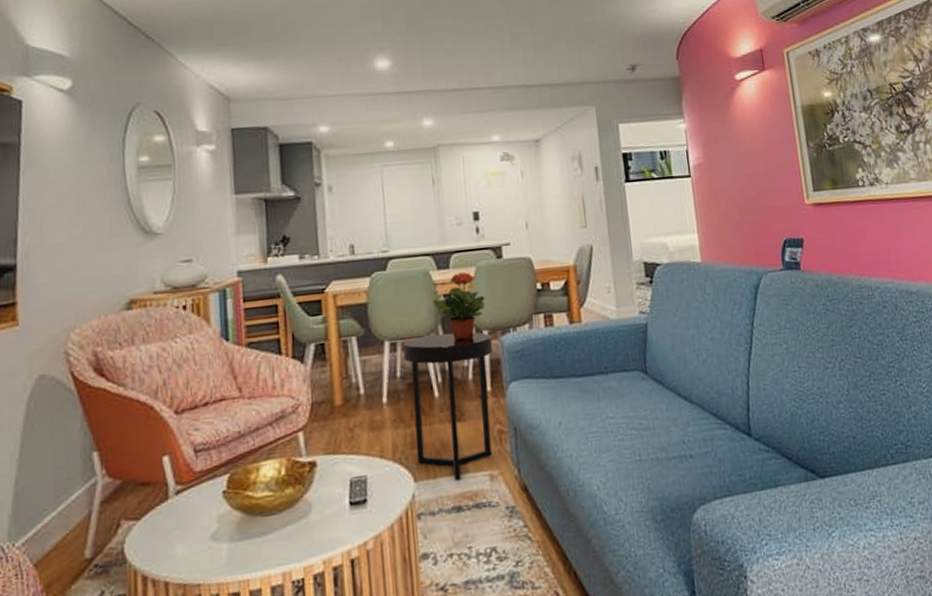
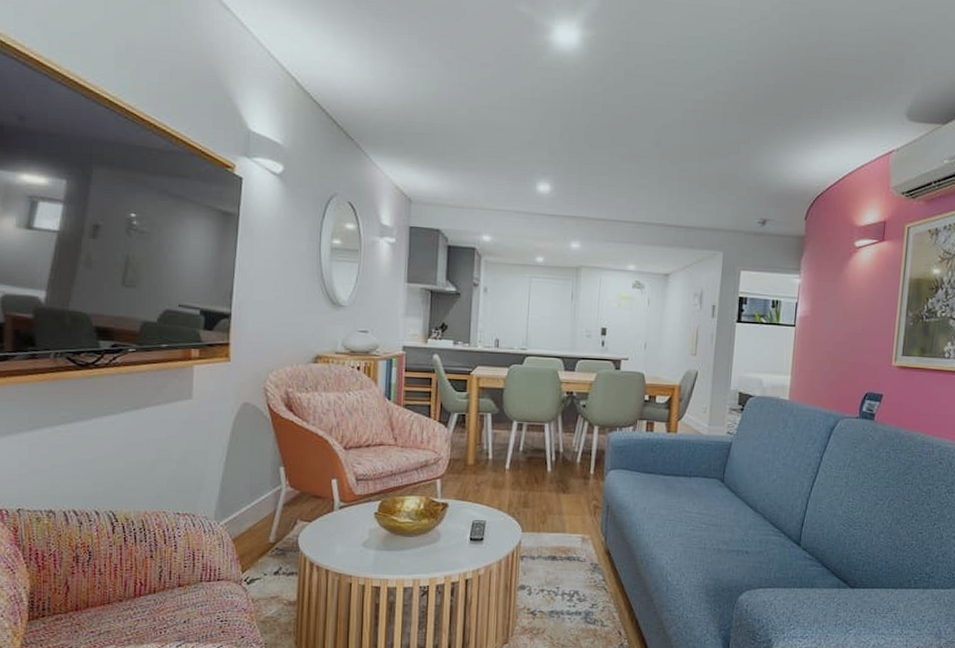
side table: present [402,332,493,481] -> none [527,422,601,537]
potted plant: present [433,272,485,341] -> none [557,376,601,431]

